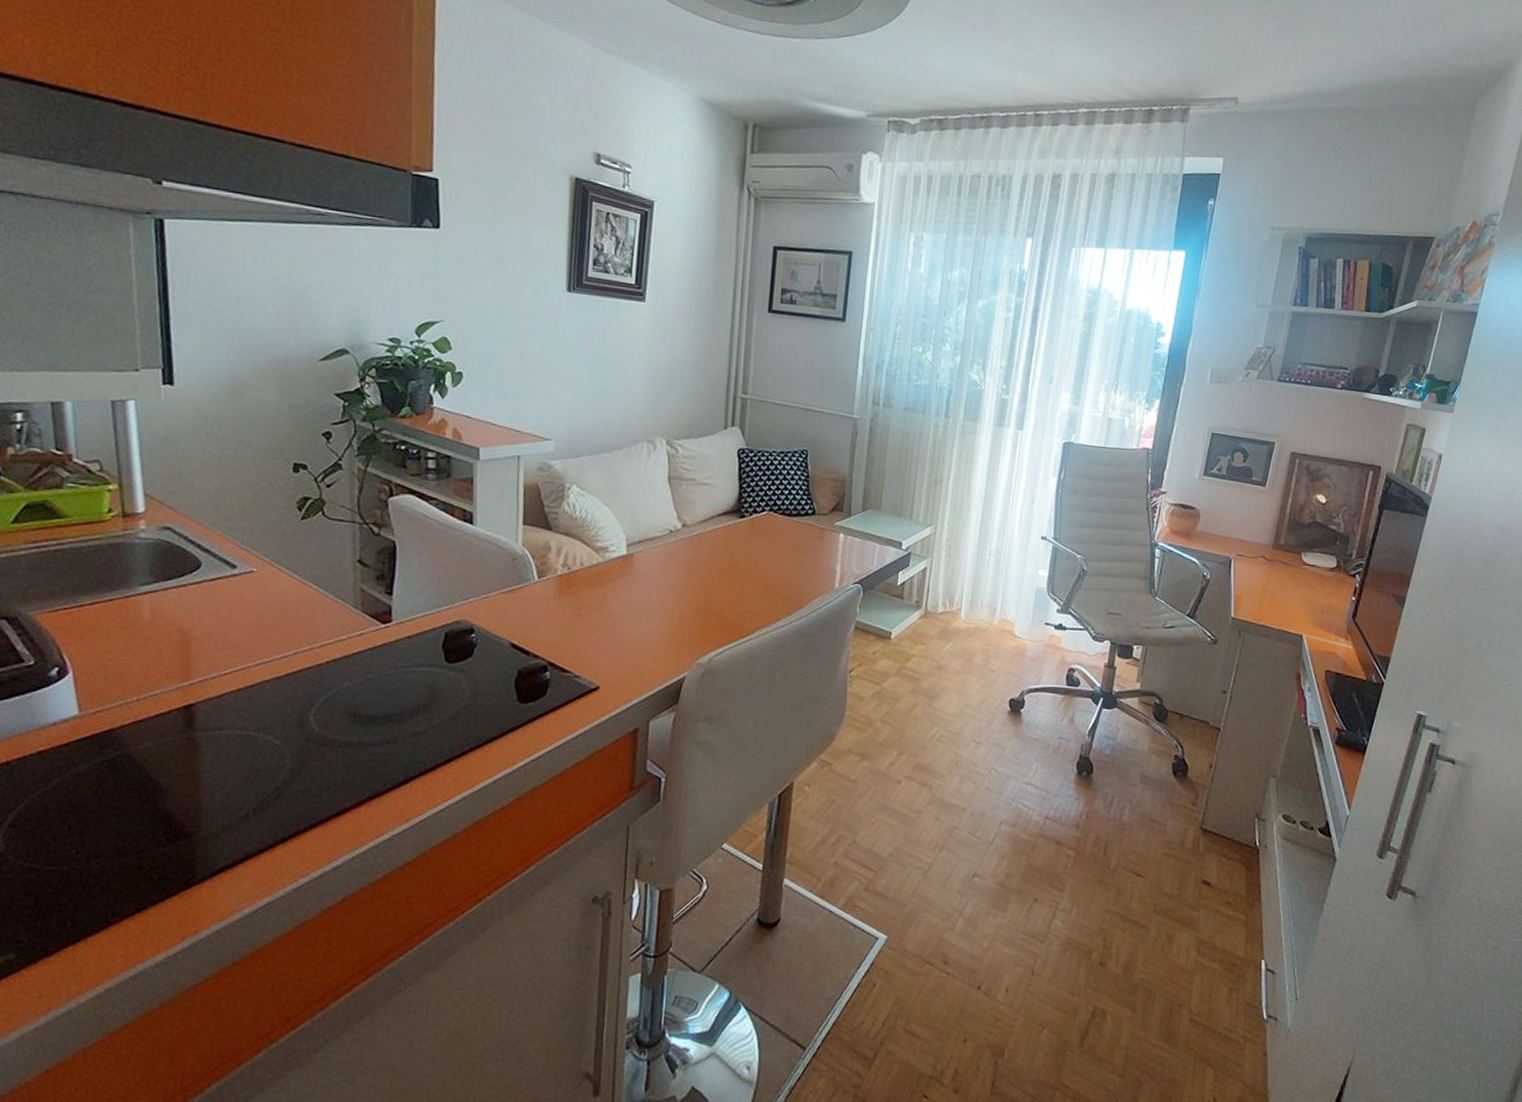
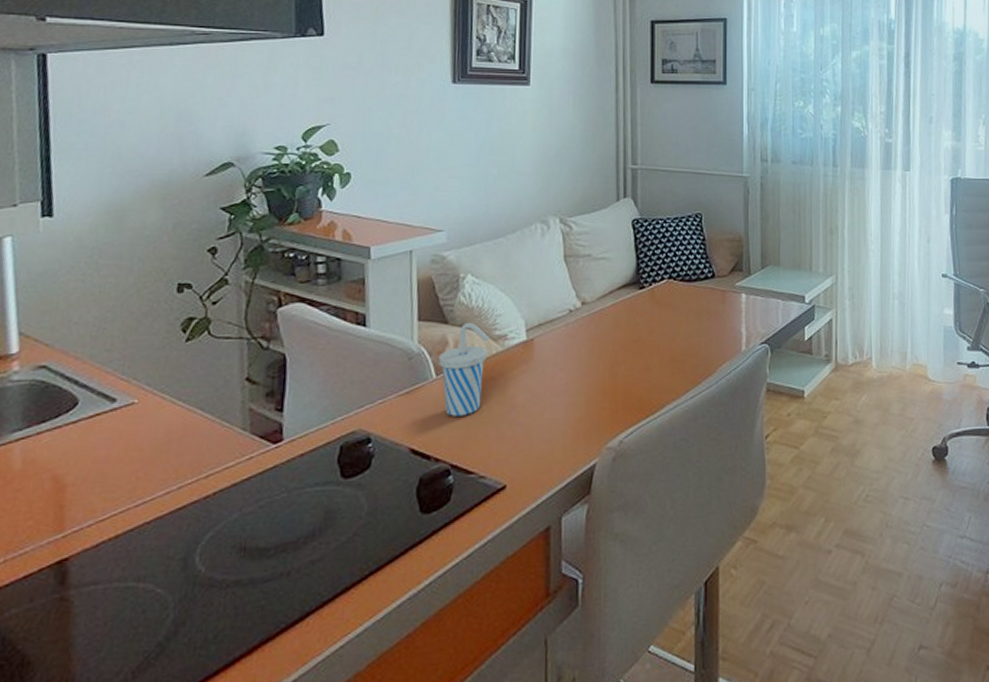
cup: none [541,531,592,619] -> present [438,322,490,416]

